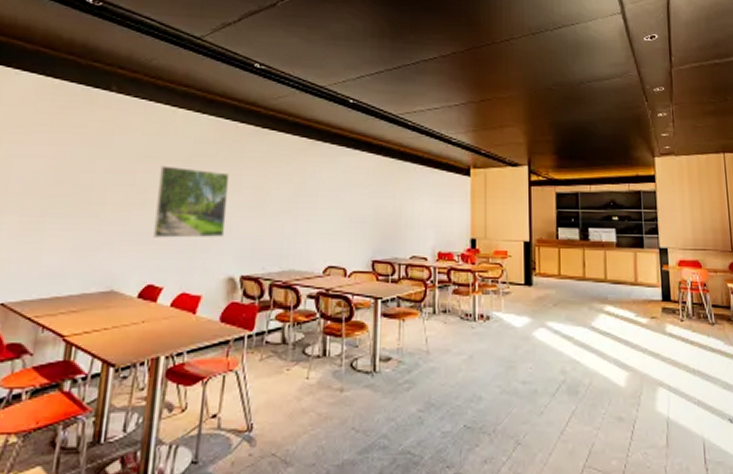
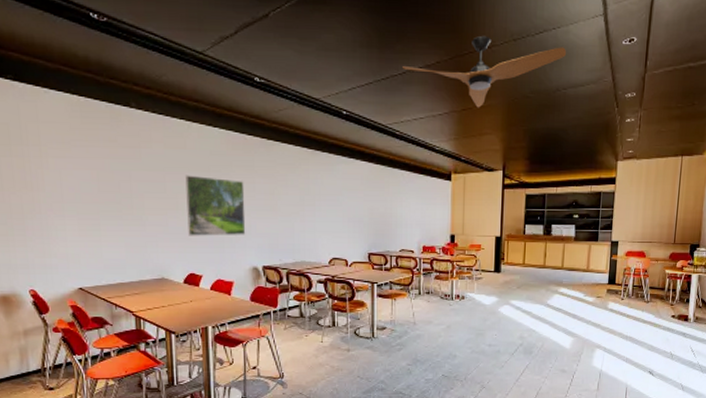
electric fan: none [415,29,588,99] -> present [401,35,567,108]

